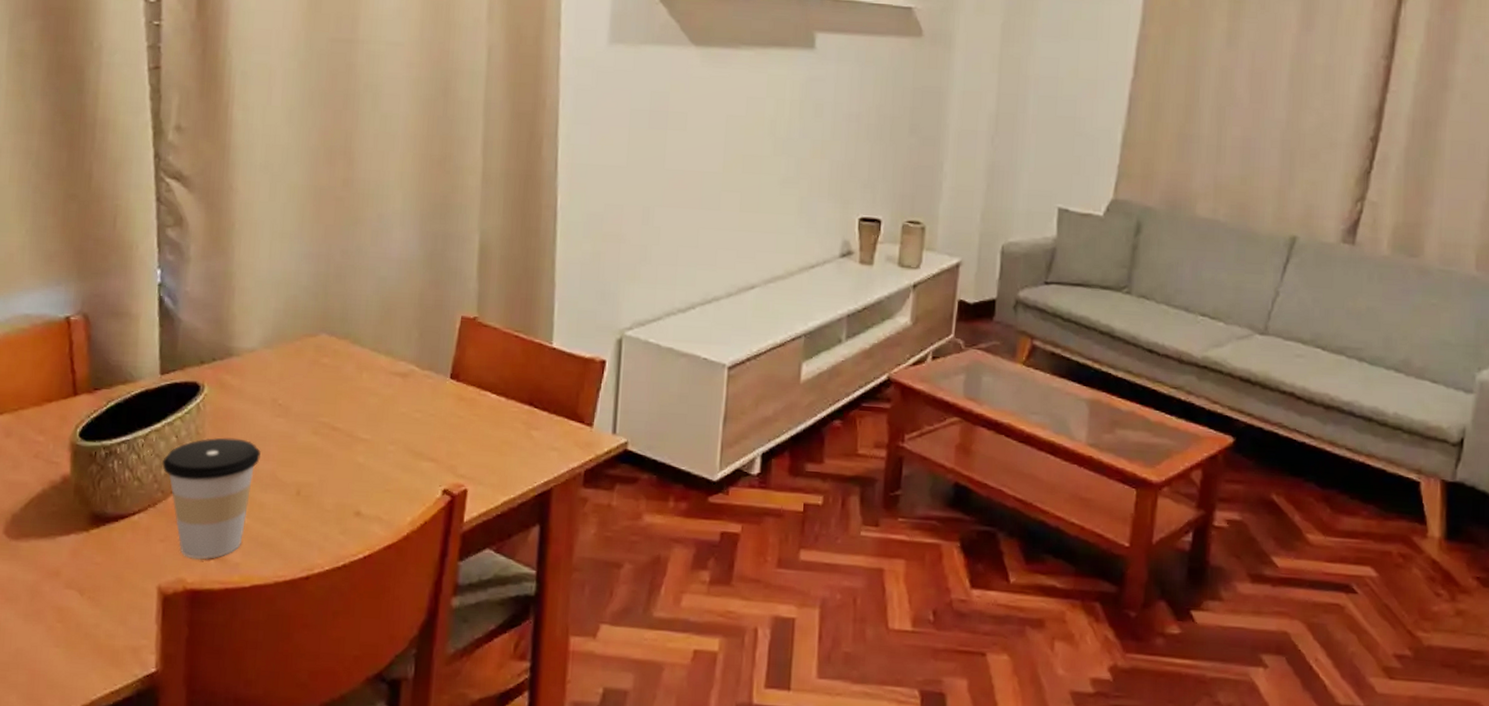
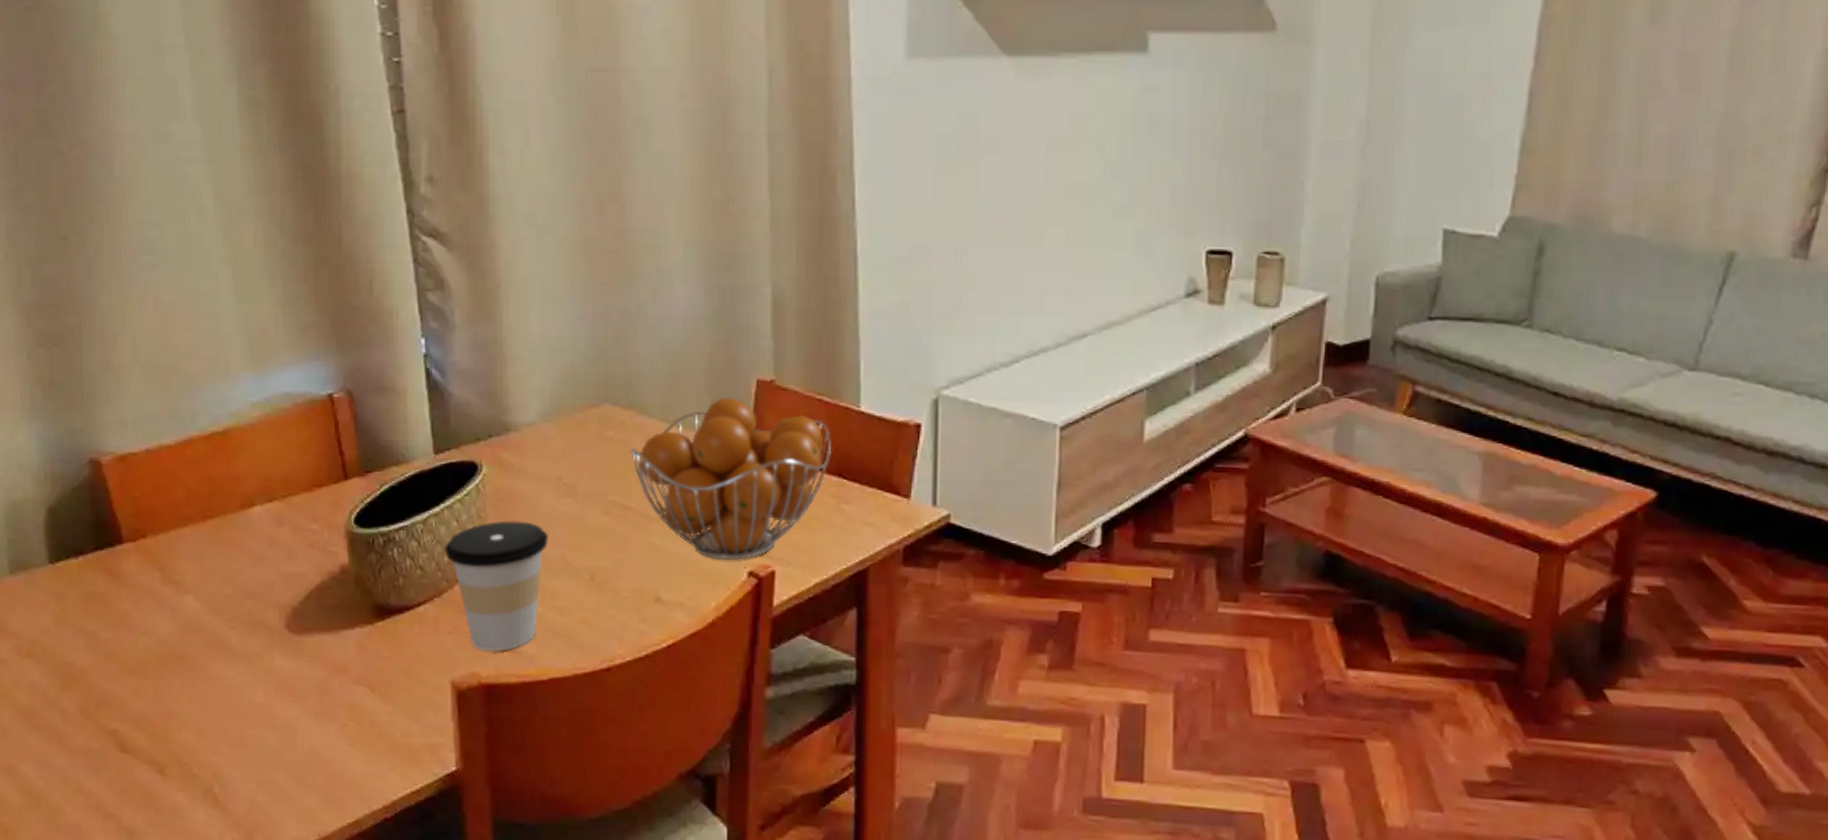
fruit basket: none [342,331,525,479] -> present [630,397,831,560]

